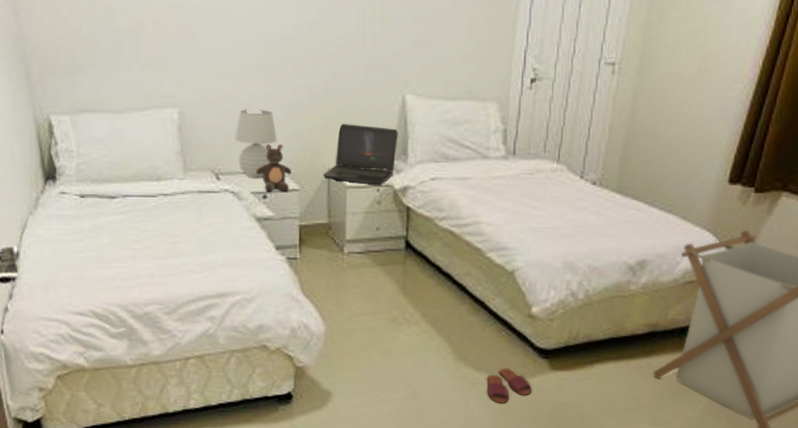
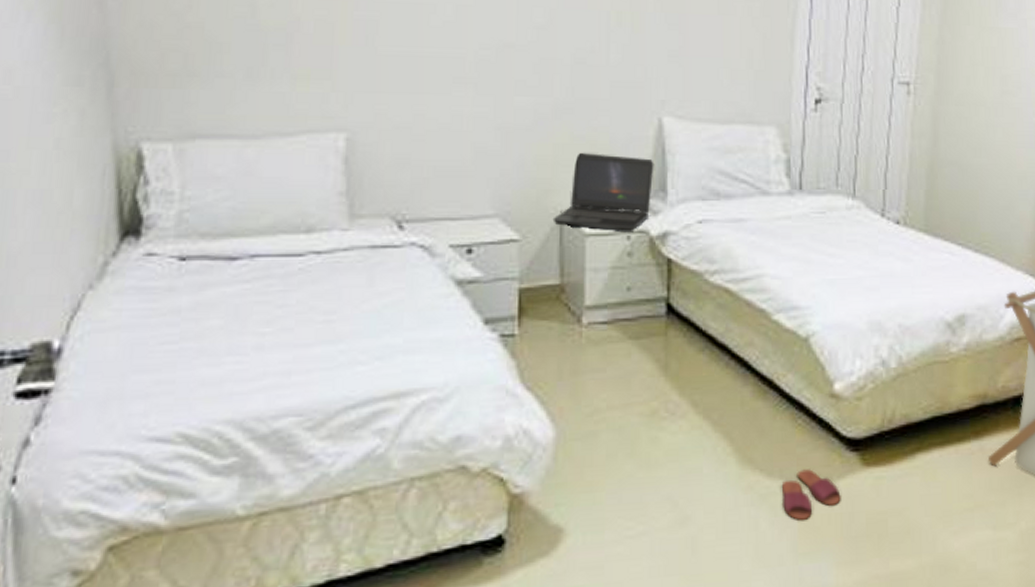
table lamp: present [235,109,277,179] -> none [428,134,489,227]
teddy bear: present [255,144,292,192] -> none [457,180,509,245]

